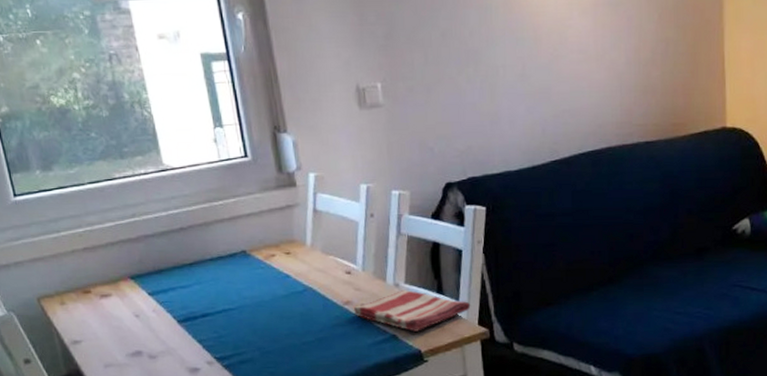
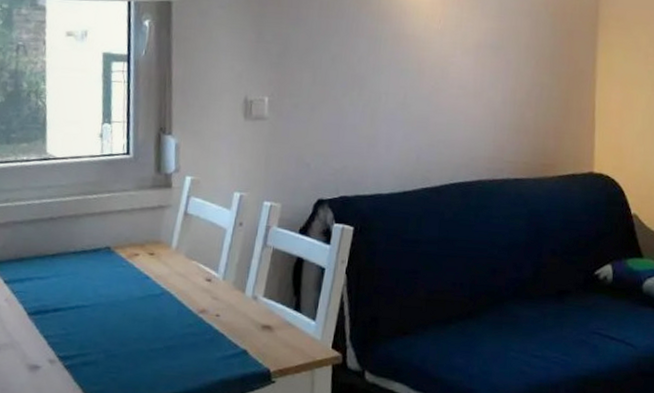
dish towel: present [353,290,471,332] -> none [207,304,327,349]

